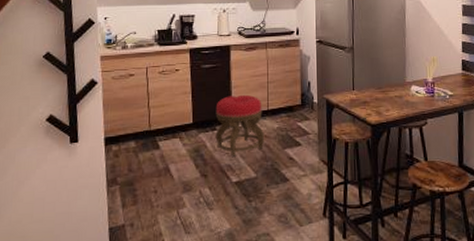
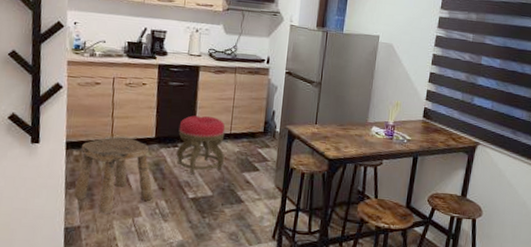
stool: none [115,126,197,209] -> present [73,136,154,214]

